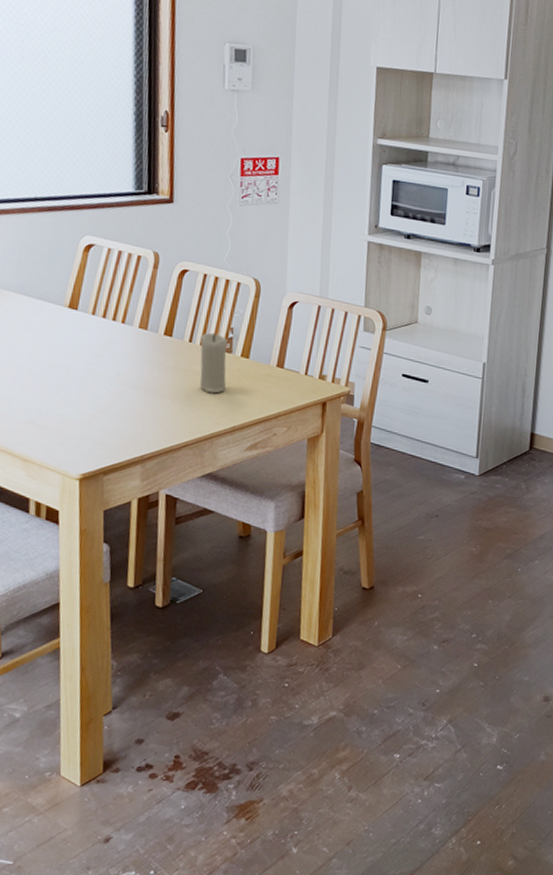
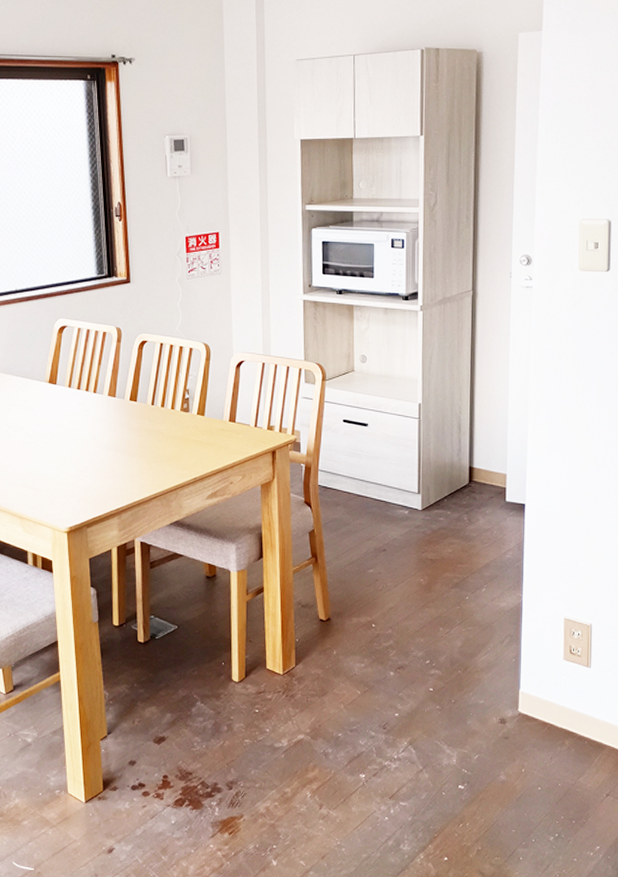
candle: present [200,332,228,394] -> none [161,395,186,449]

